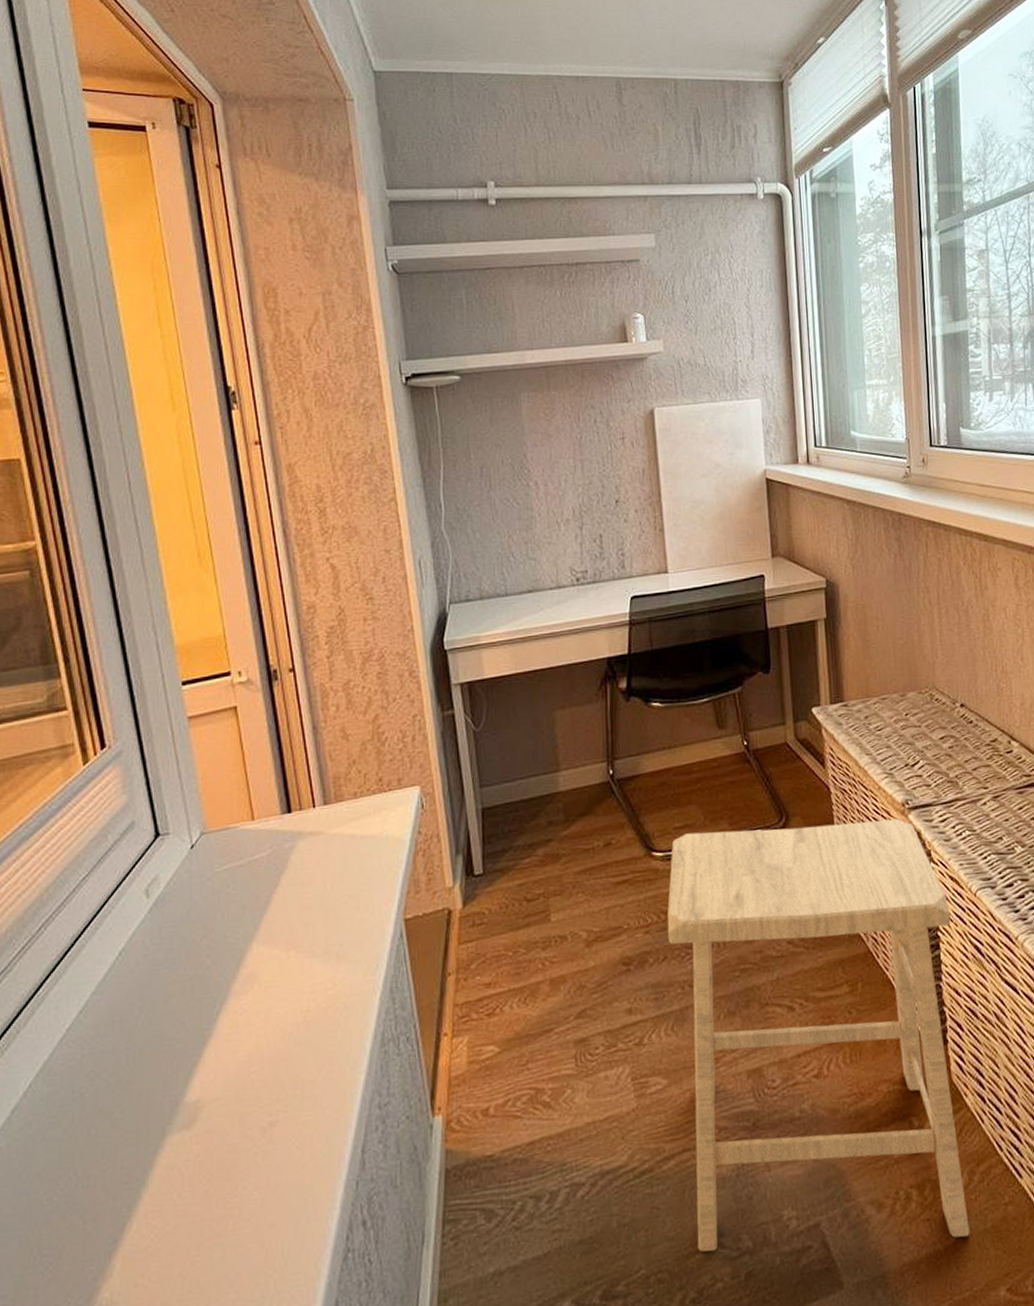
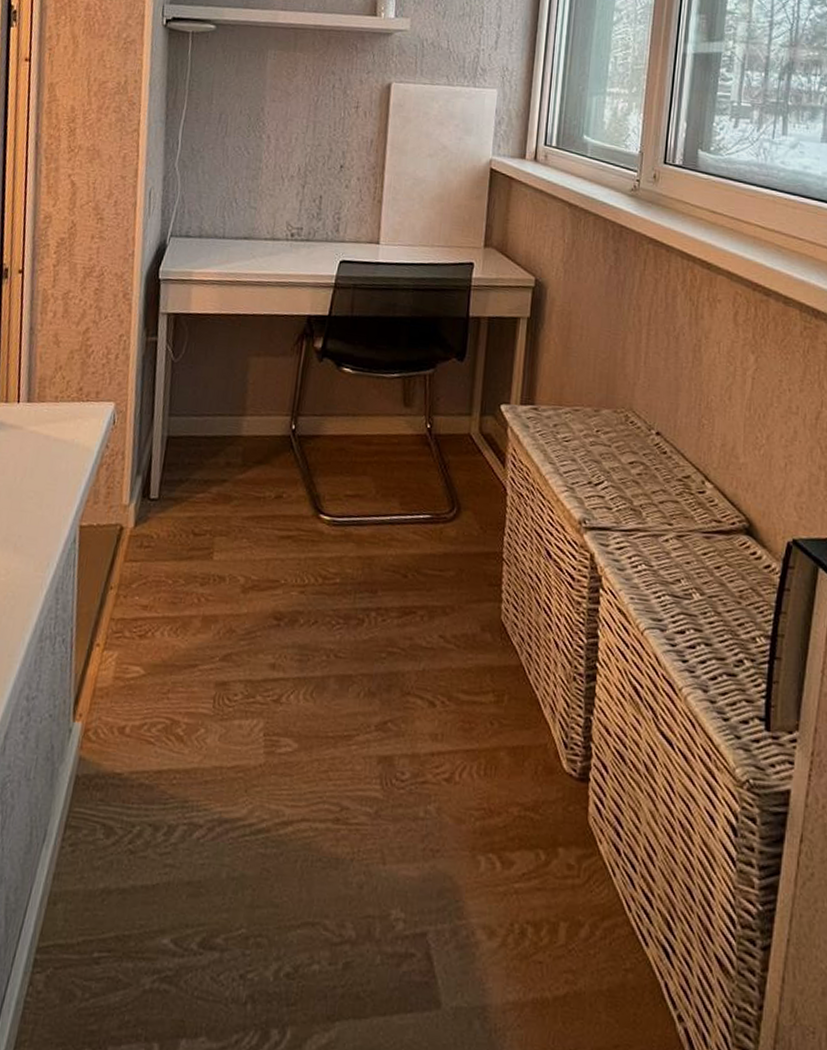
stool: present [667,818,970,1252] -> none [300,503,613,992]

